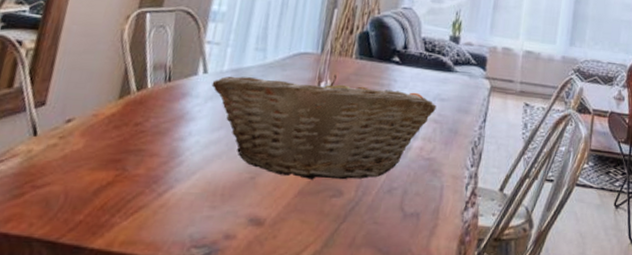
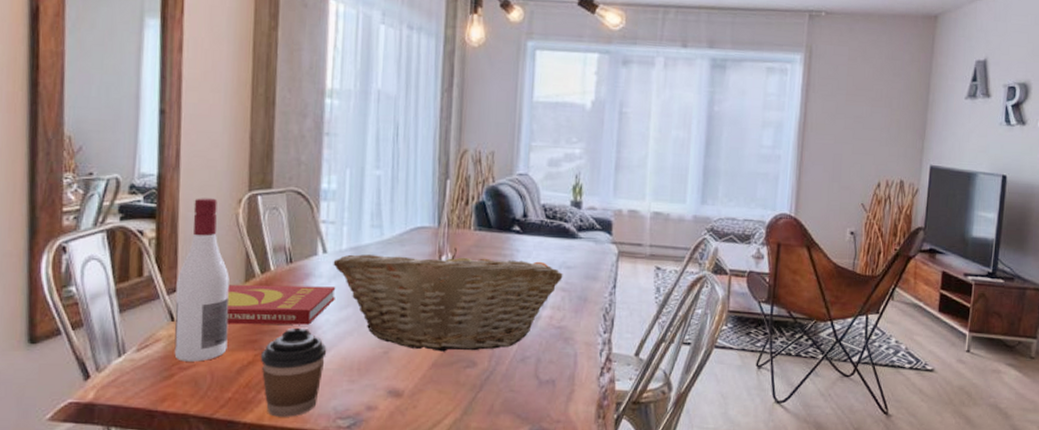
wine bottle: none [29,12,105,180] -> present [174,198,230,362]
book: none [92,101,211,146] -> present [226,284,336,325]
coffee cup: none [118,148,193,244] -> present [260,327,327,417]

